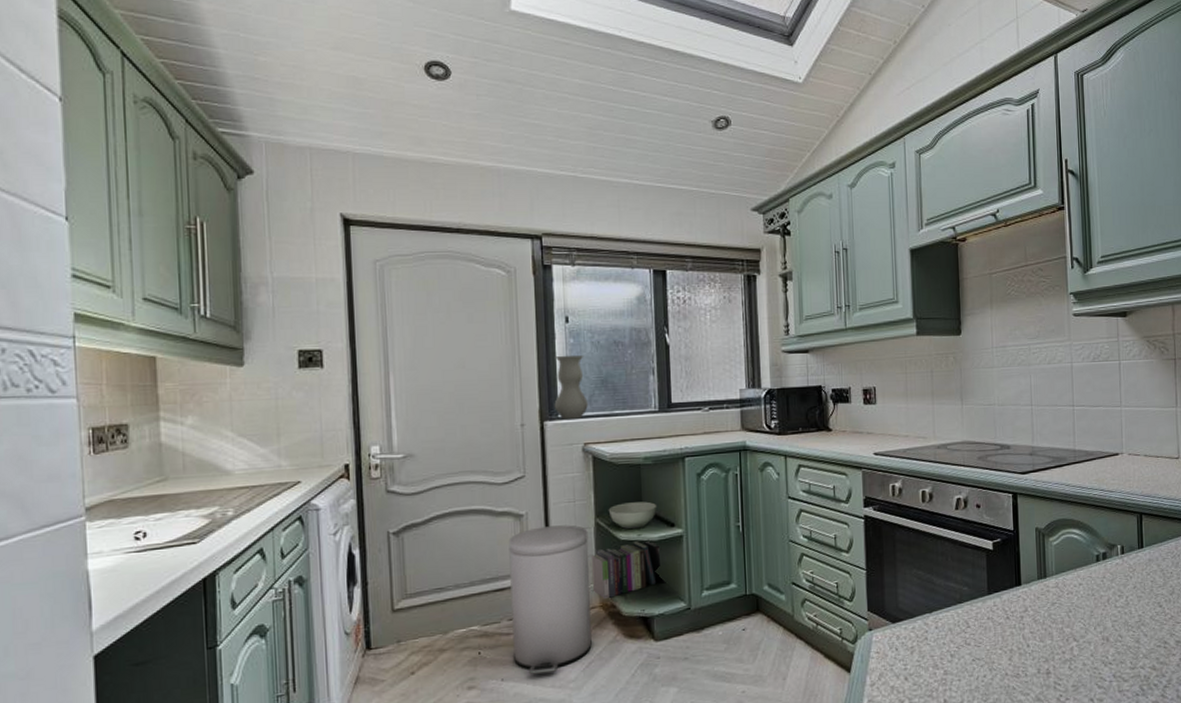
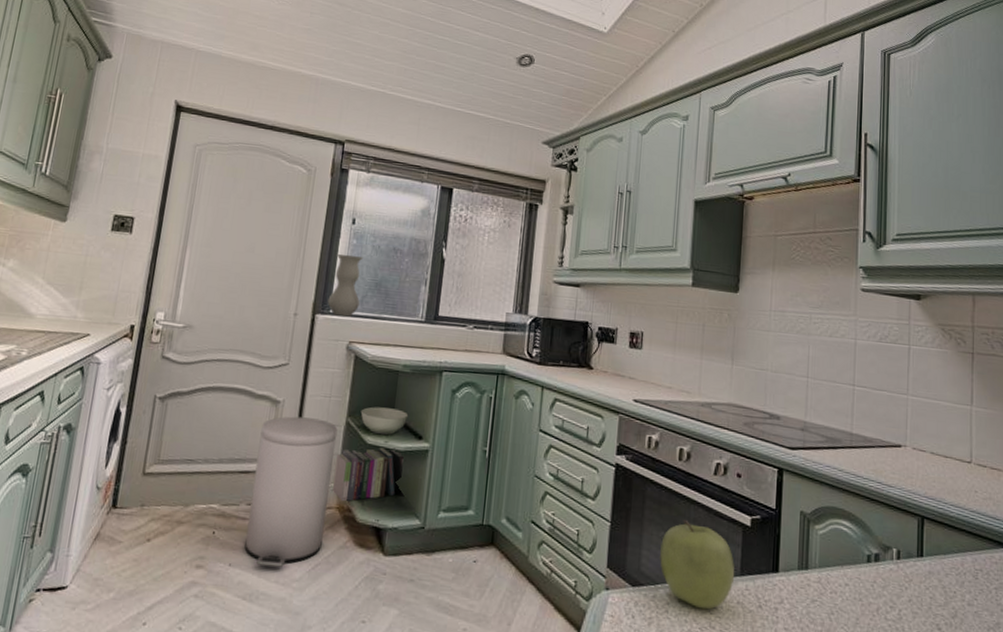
fruit: none [914,554,983,631] -> present [660,519,735,610]

